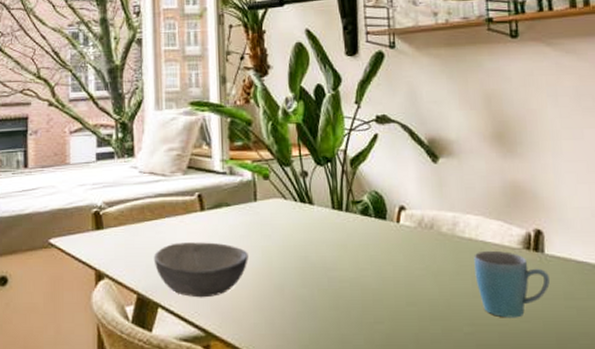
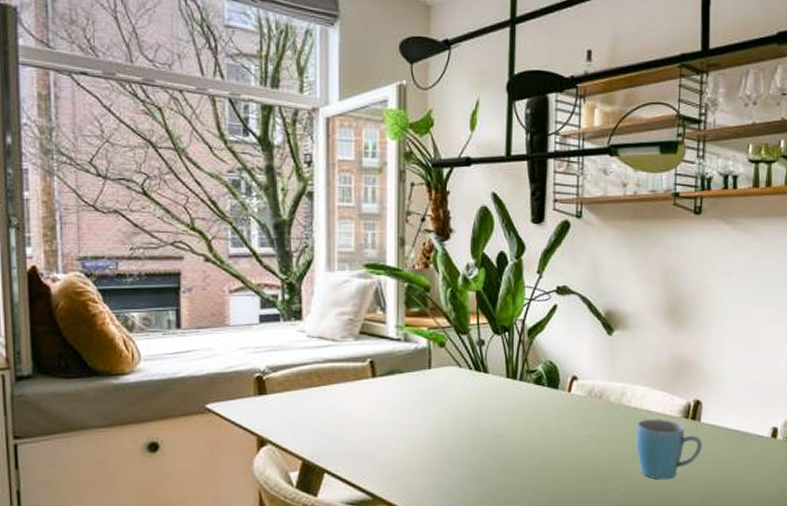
bowl: present [153,242,248,298] -> none [320,409,420,464]

